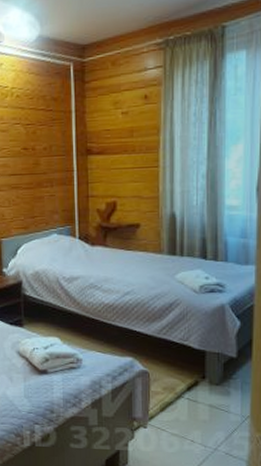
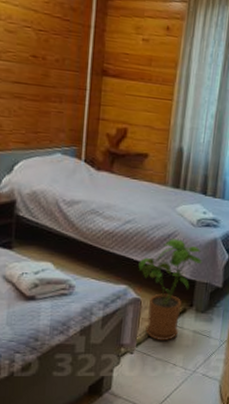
house plant: none [142,308,211,415] -> present [138,239,203,340]

